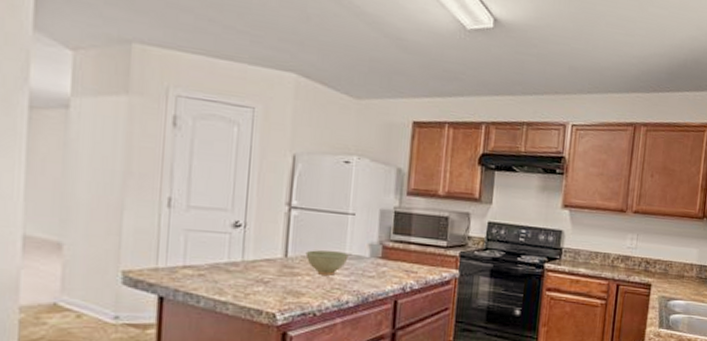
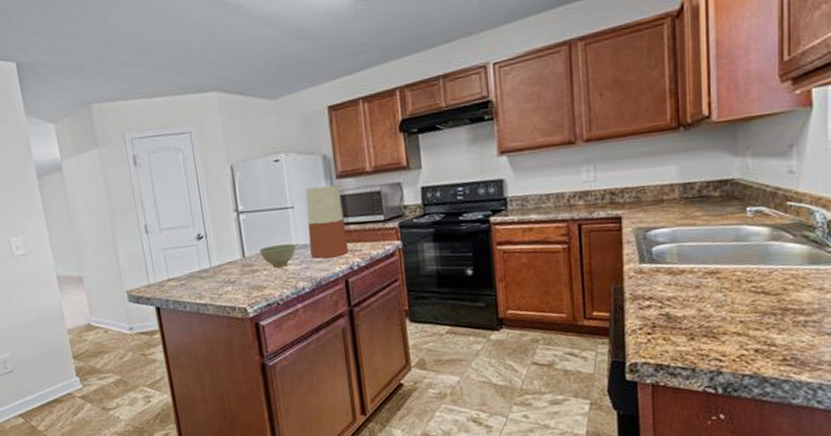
vase: none [363,198,409,275] -> present [305,184,349,259]

